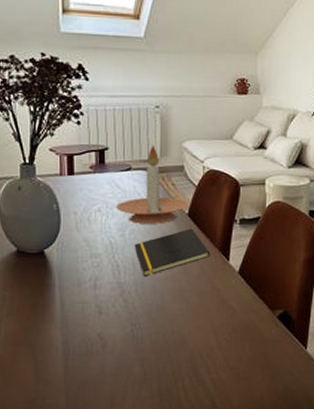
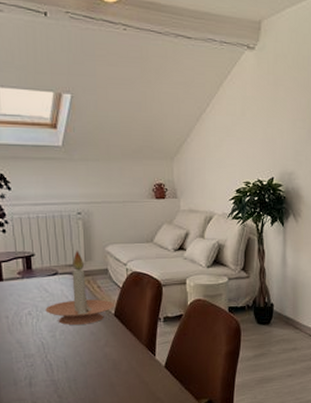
notepad: present [134,228,211,276] -> none [65,327,138,373]

